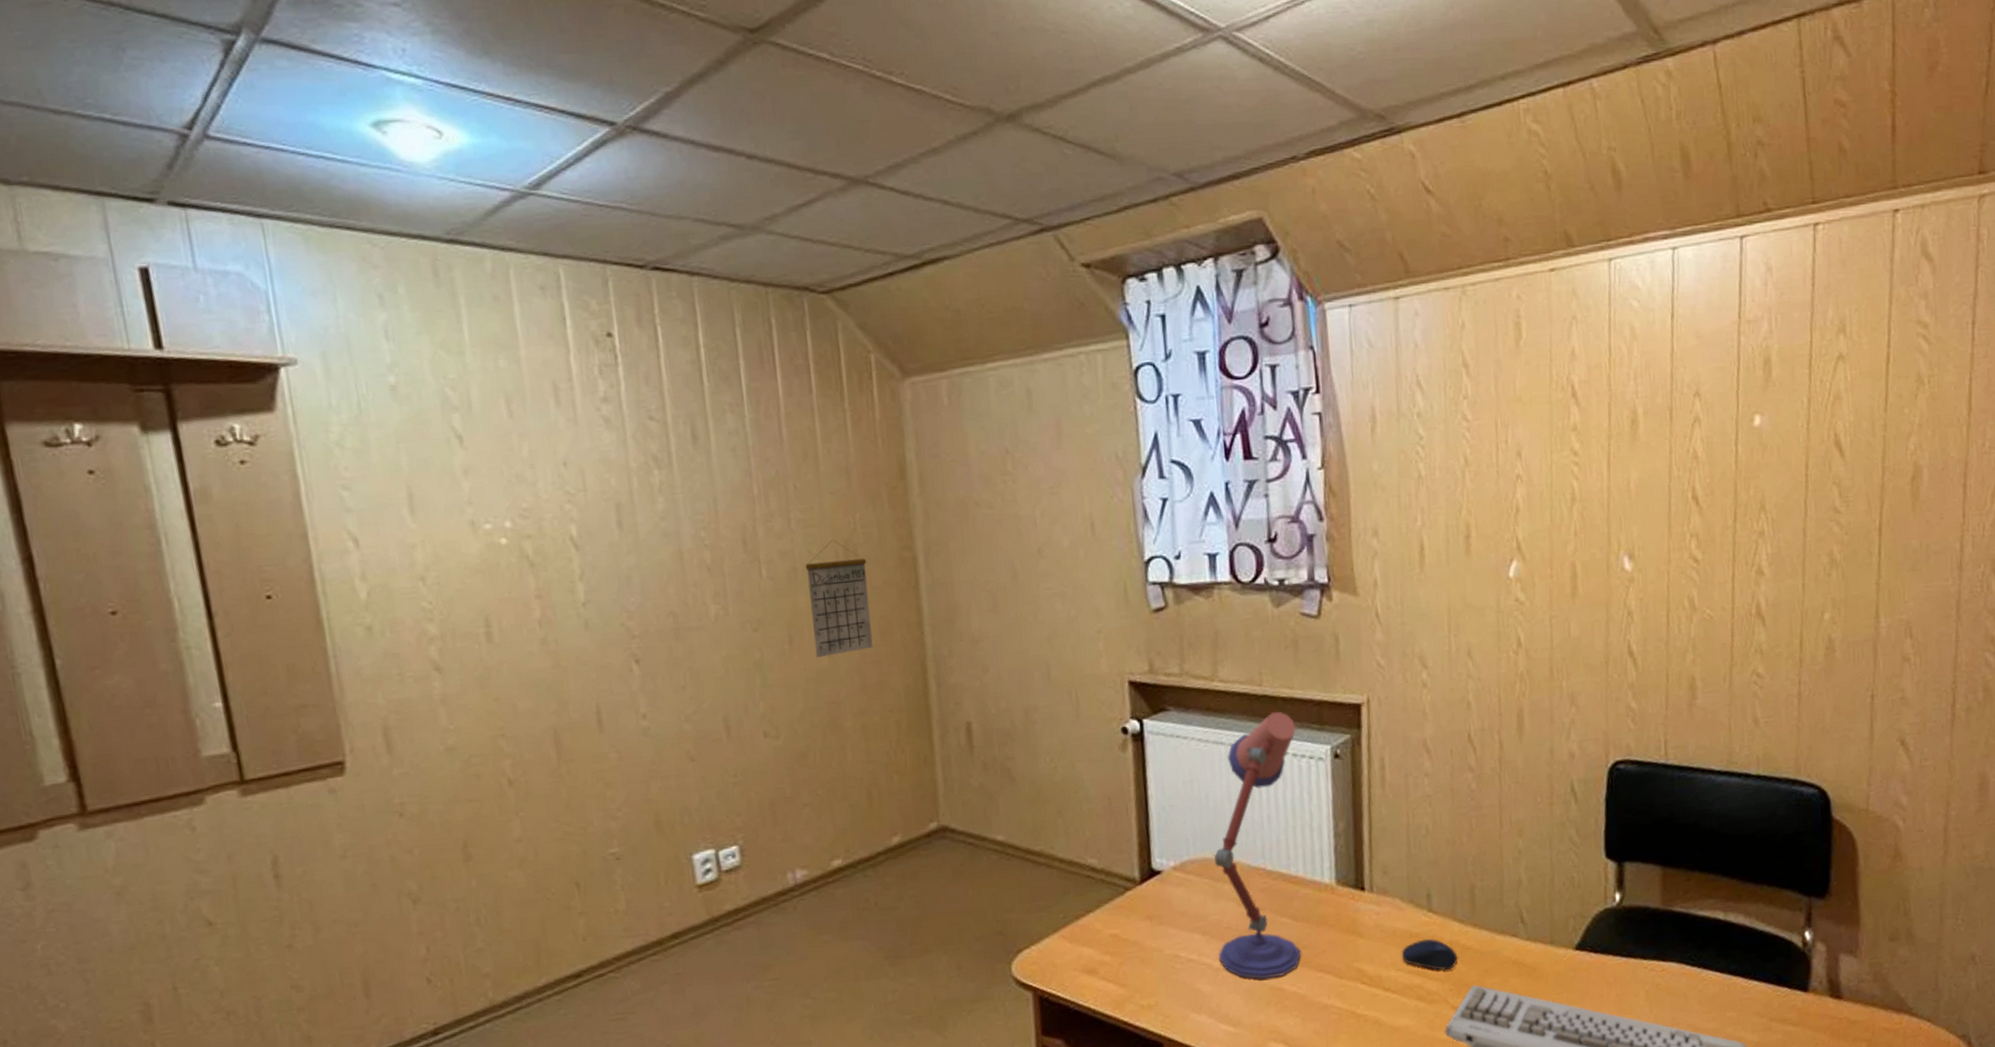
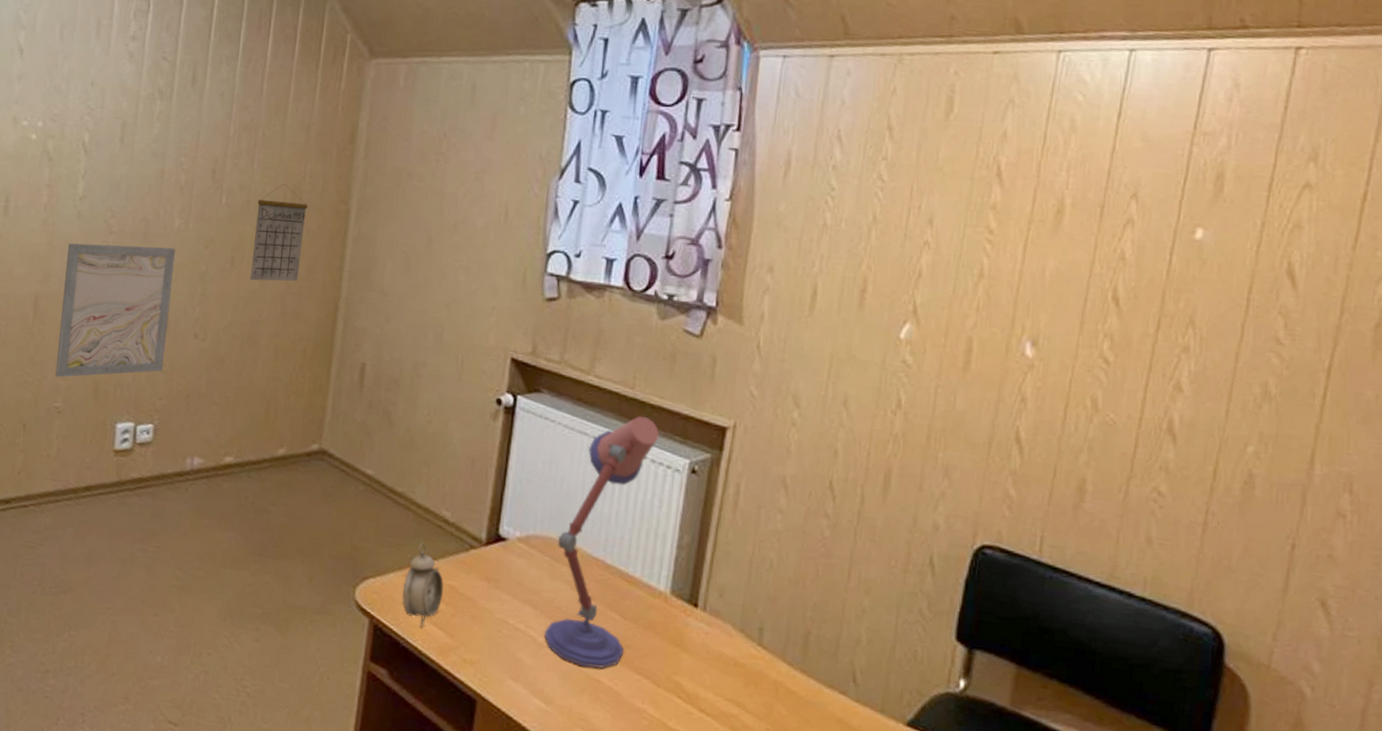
wall art: none [580,639,736,819] -> present [54,243,175,378]
alarm clock: none [1061,897,1107,986] -> present [401,542,445,627]
computer mouse: present [1401,938,1458,971] -> none [722,671,781,709]

